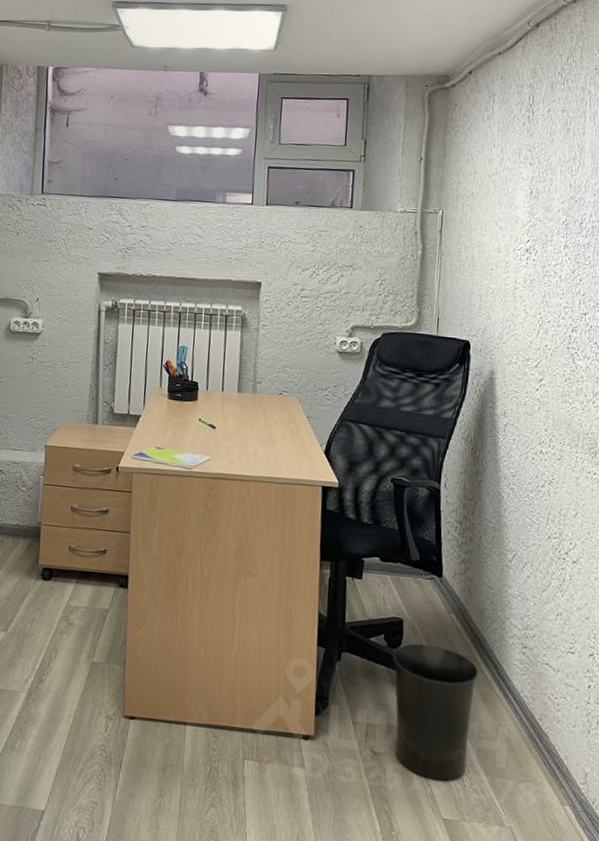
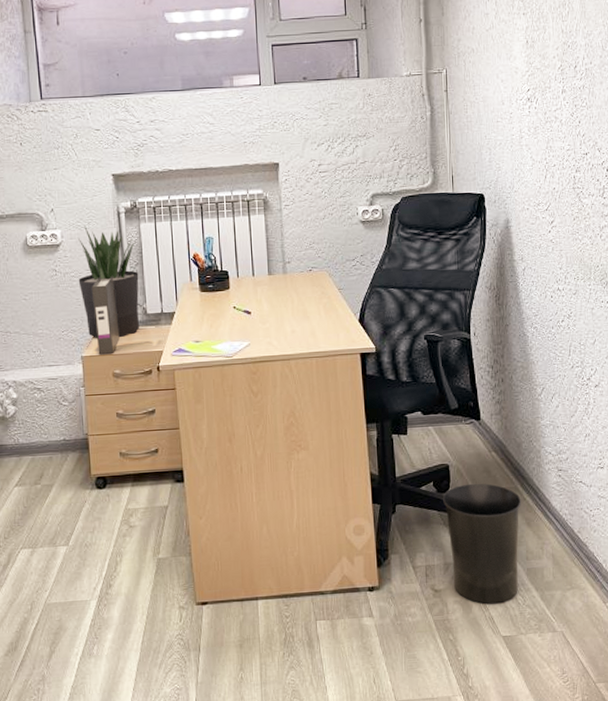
planter: none [52,318,111,432] -> present [78,226,140,338]
binder: none [62,370,87,448] -> present [91,276,120,355]

